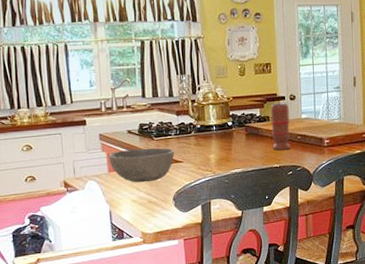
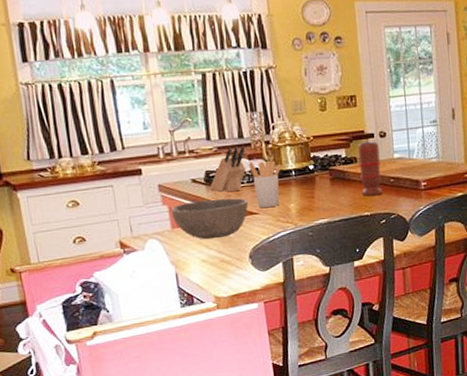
knife block: none [143,103,175,142] -> present [210,145,247,192]
utensil holder: none [176,116,205,157] -> present [249,160,282,208]

